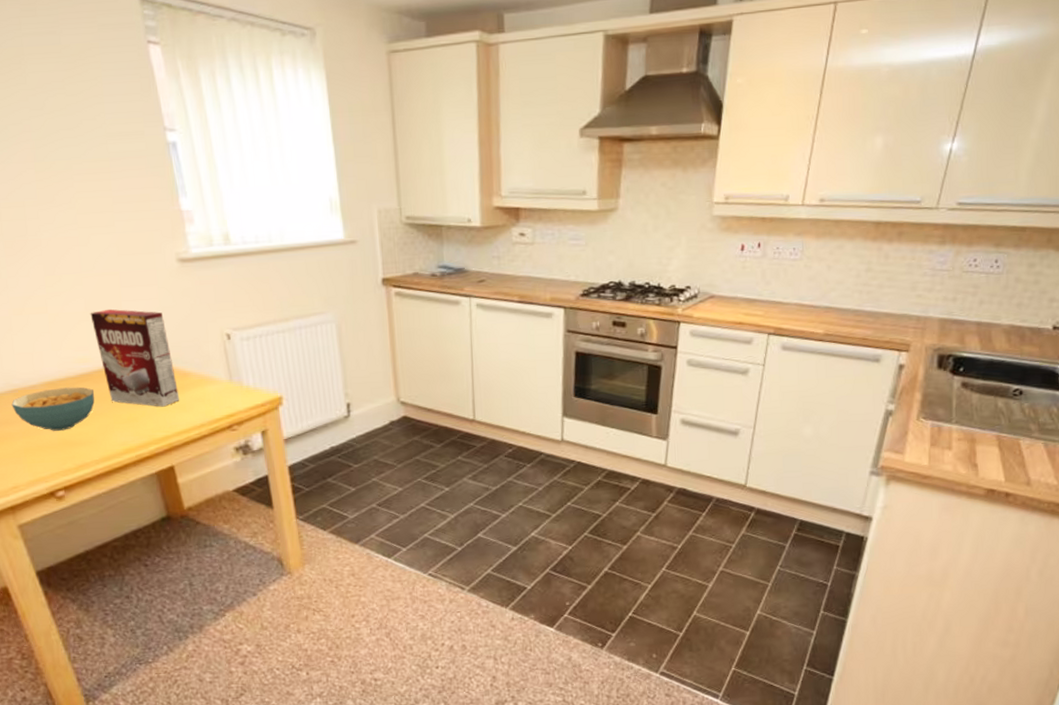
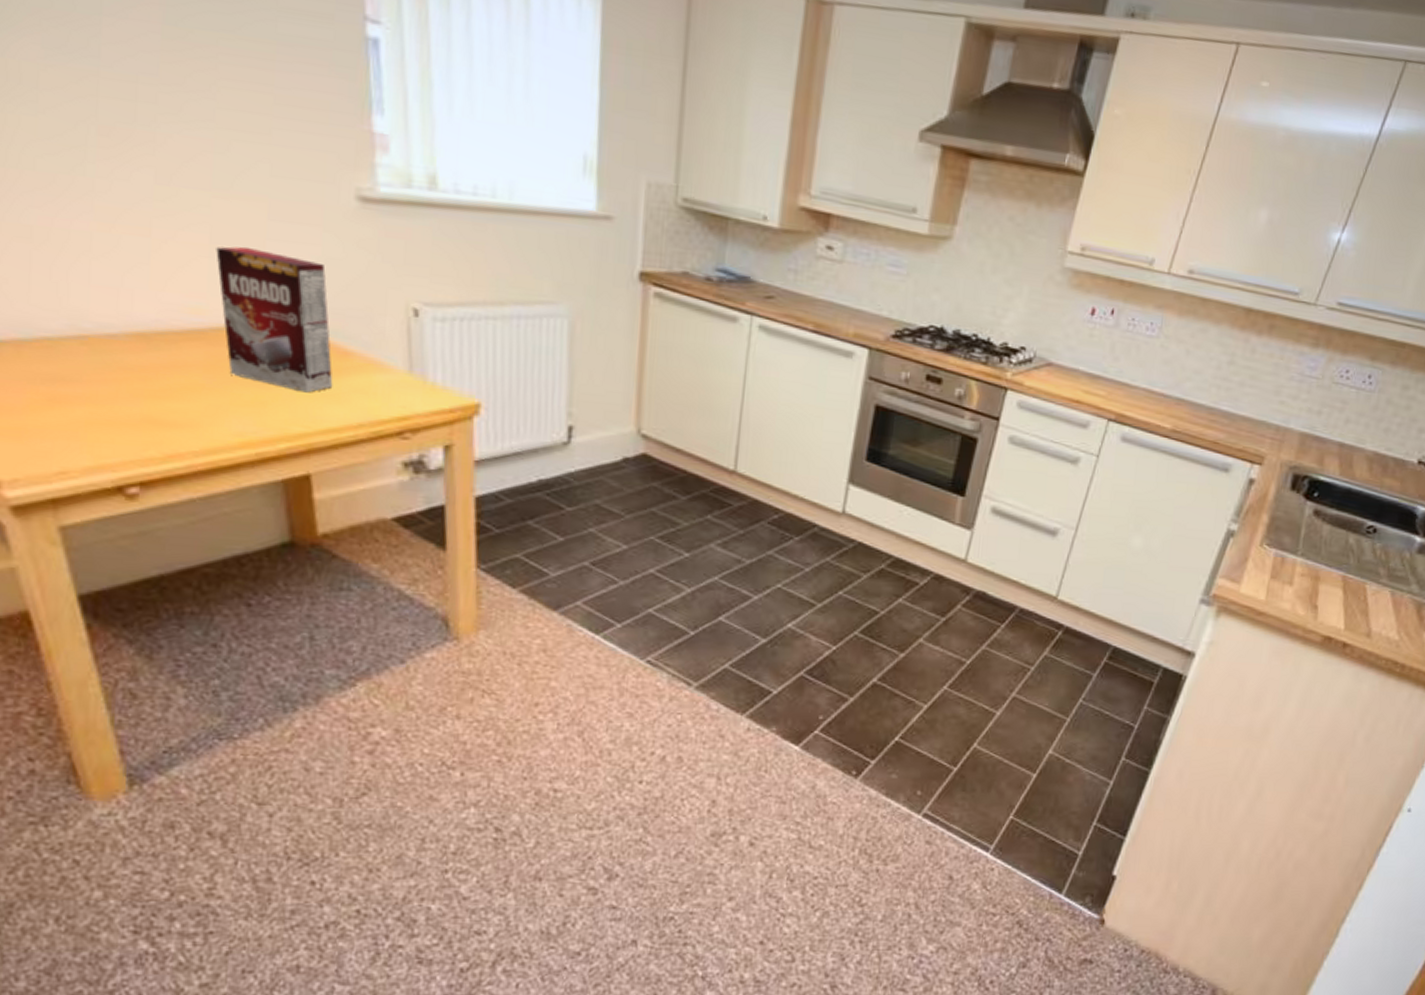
cereal bowl: present [11,386,95,431] -> none [74,342,205,404]

